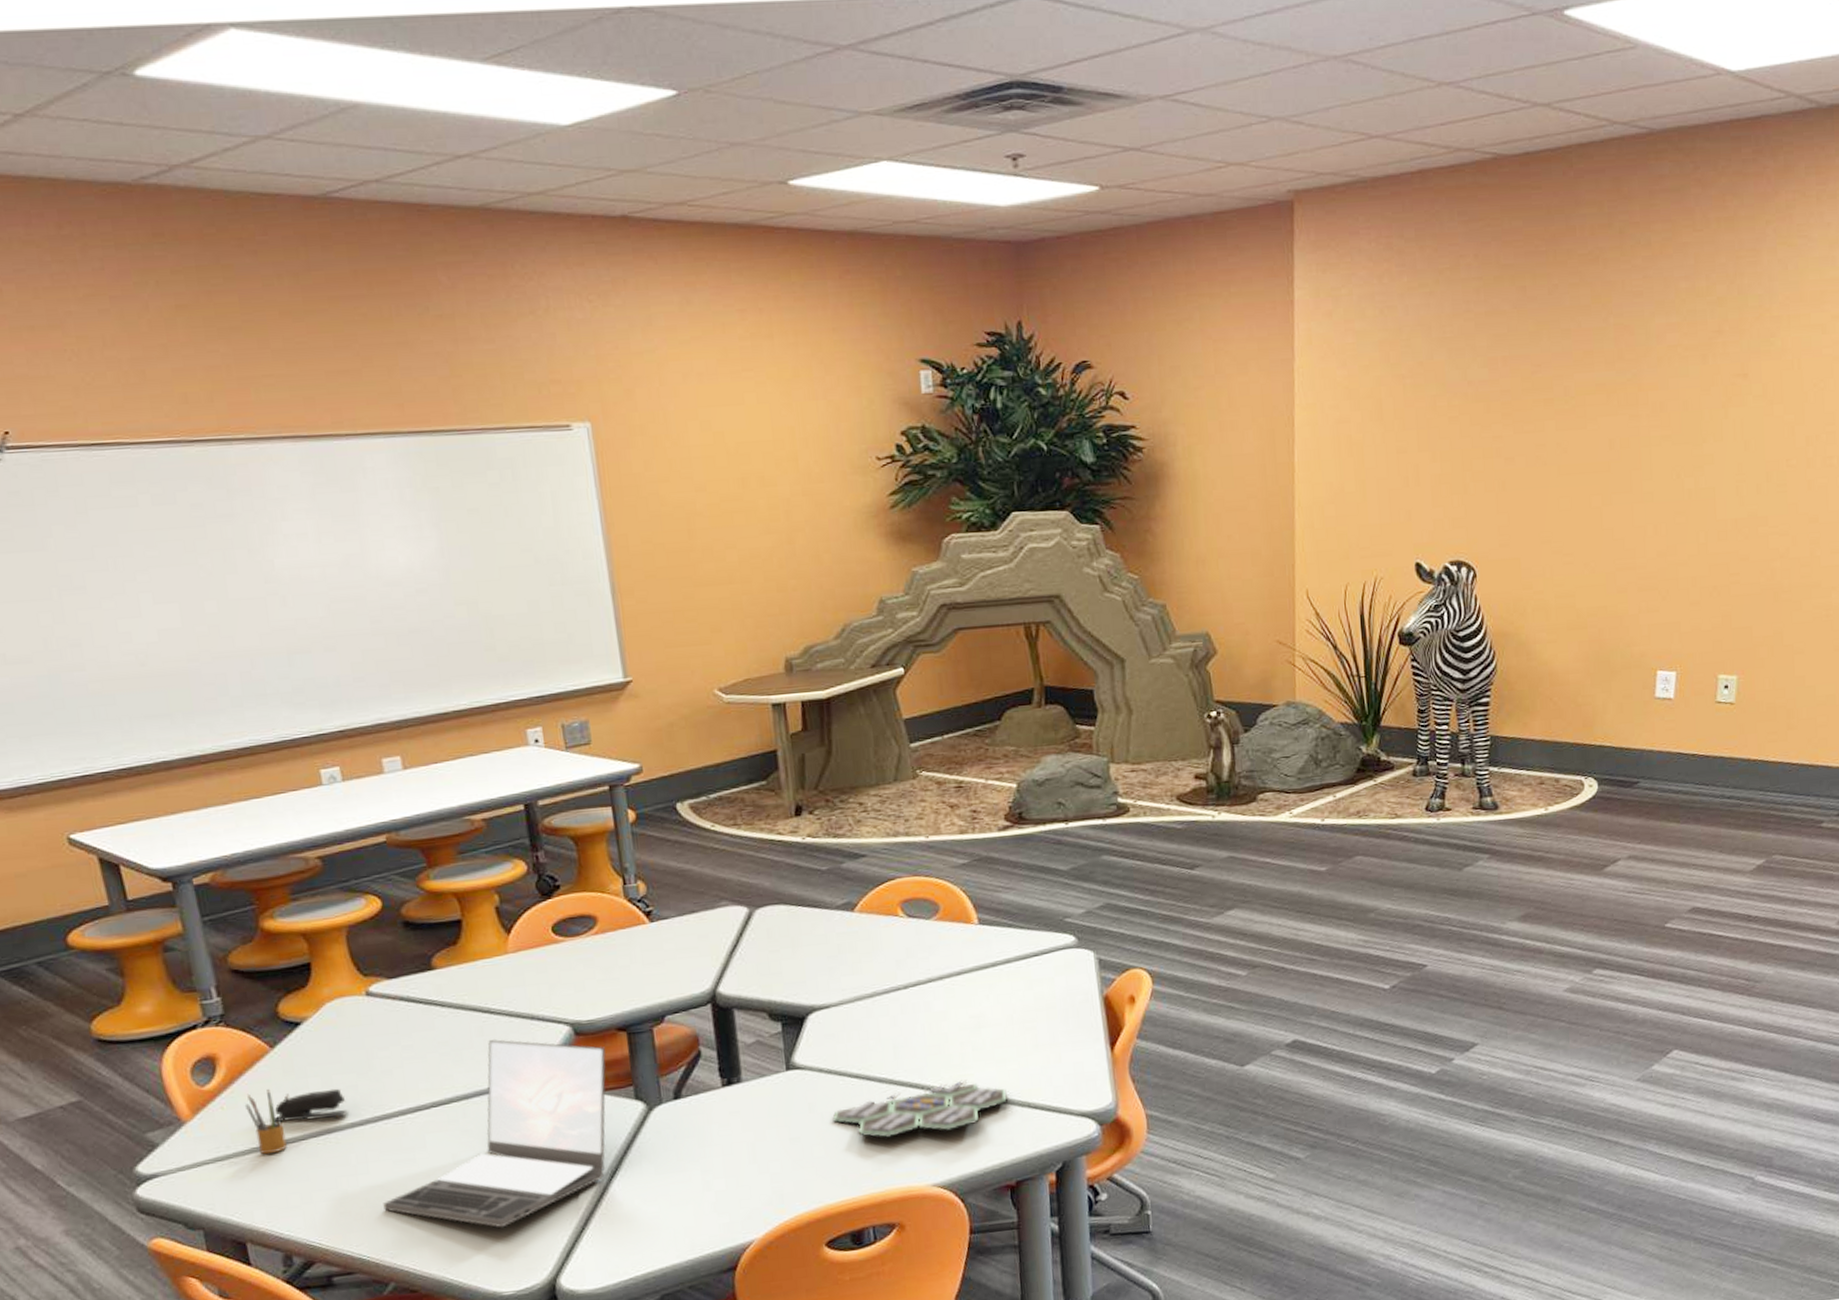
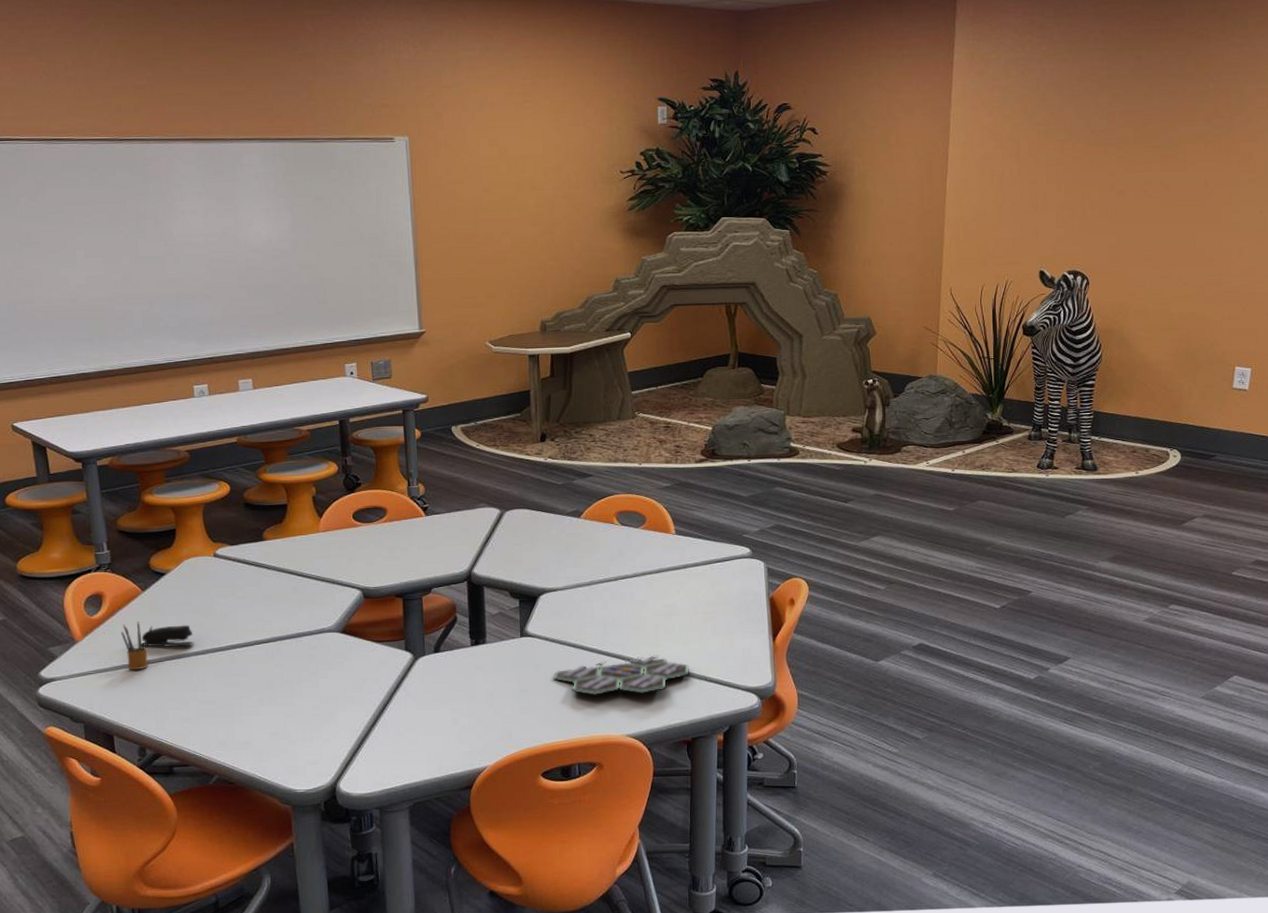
laptop: present [383,1039,606,1228] -> none [214,597,386,741]

